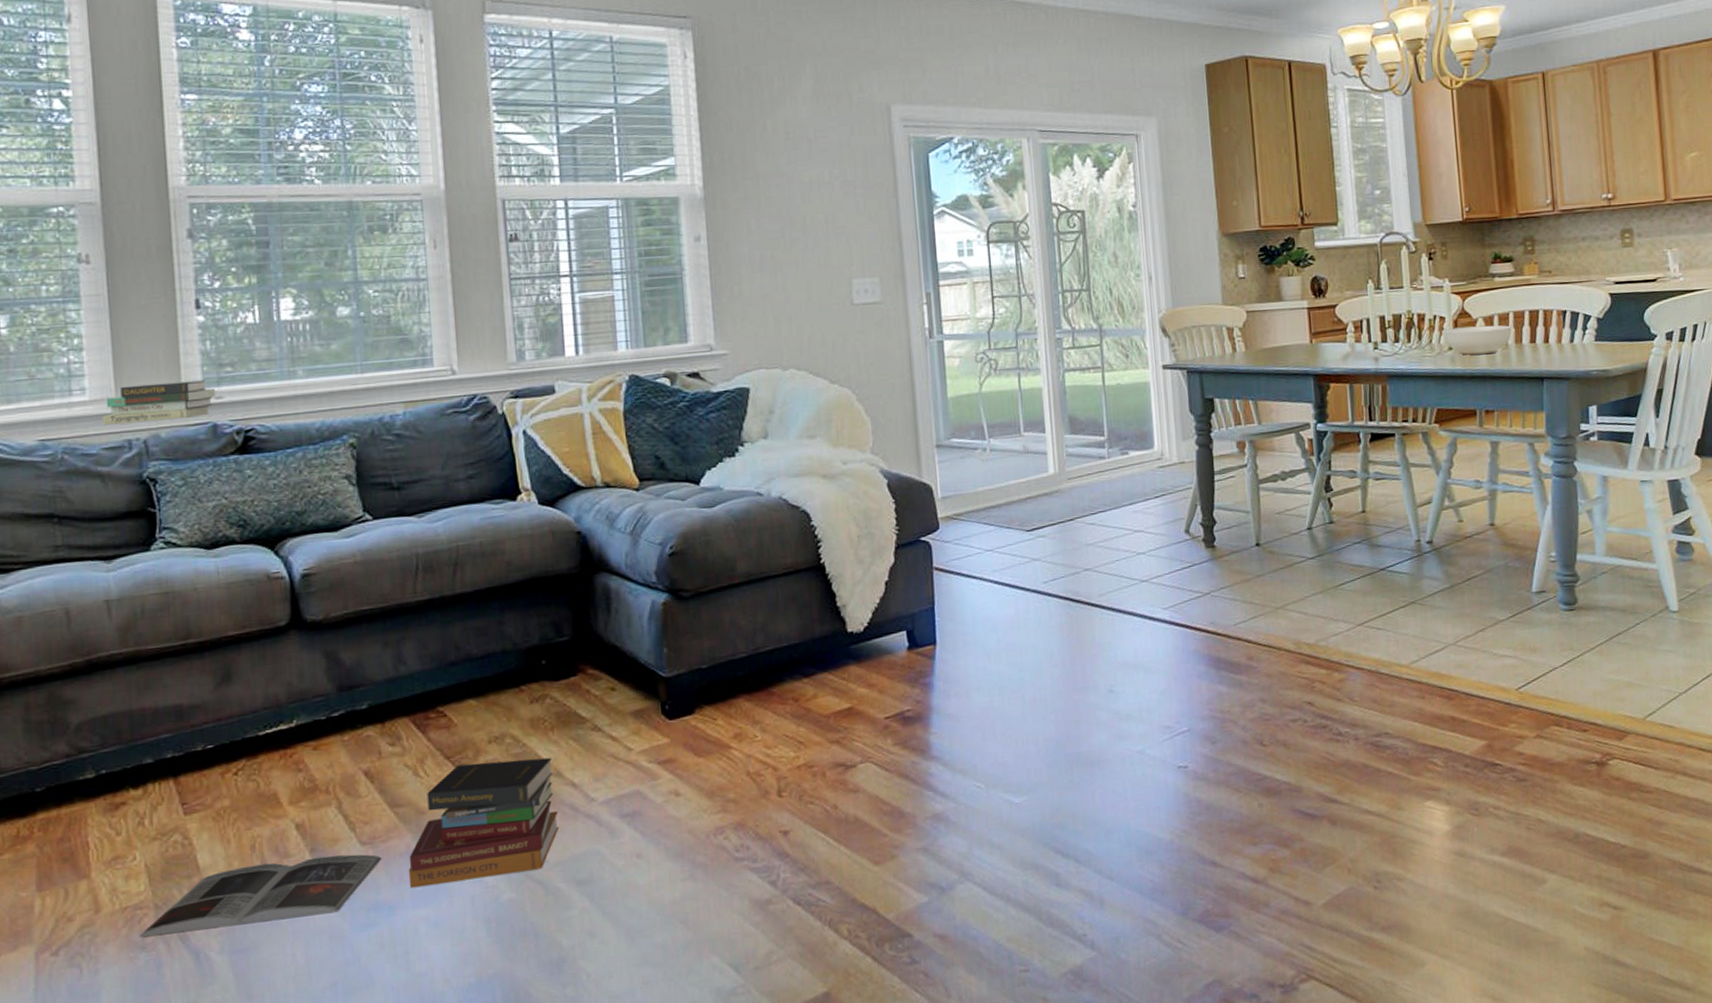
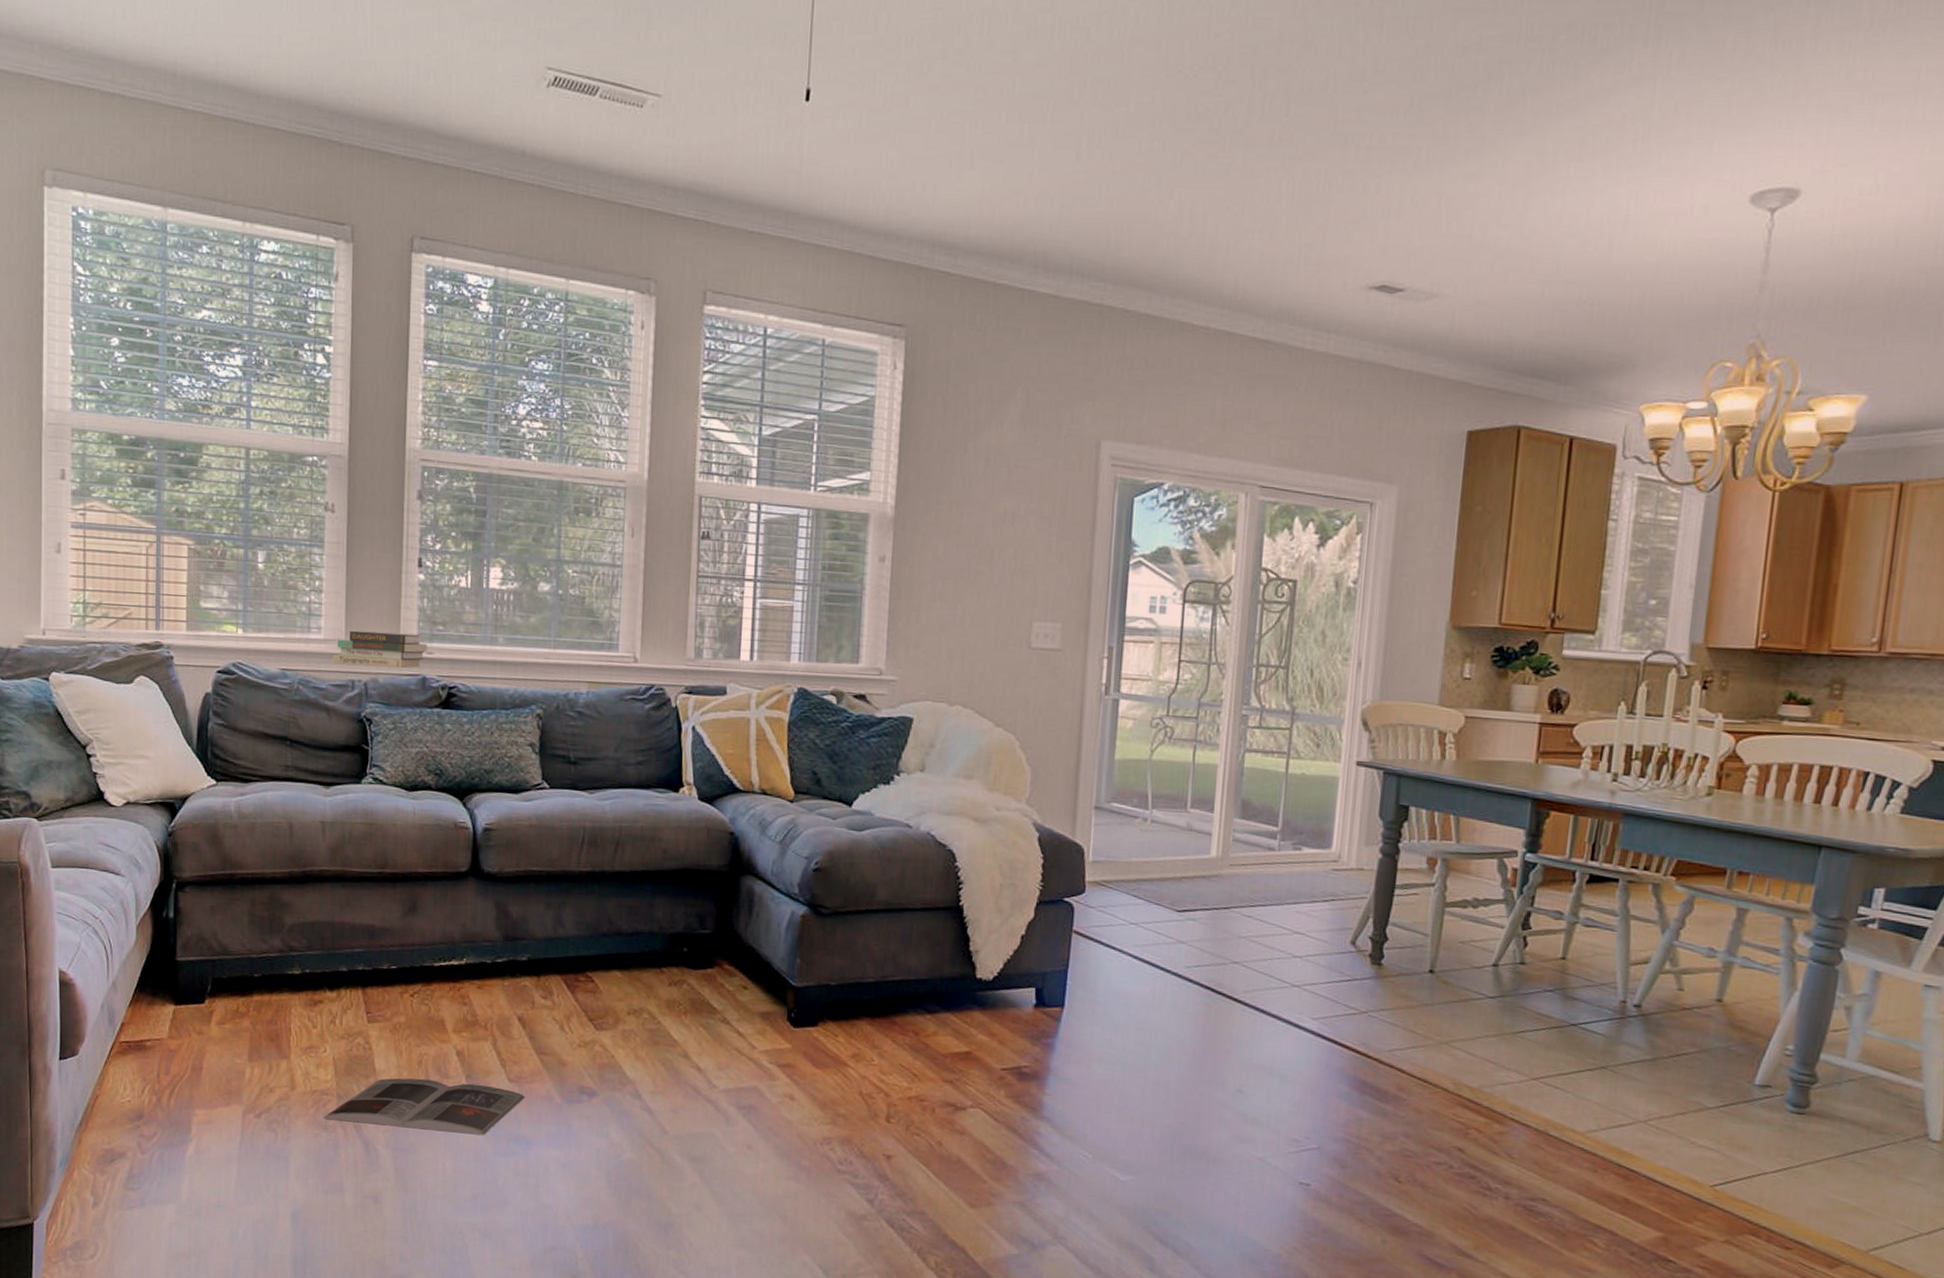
books: present [408,757,560,889] -> none [545,1028,682,1139]
bowl: present [1443,325,1512,355] -> none [1702,771,1794,809]

